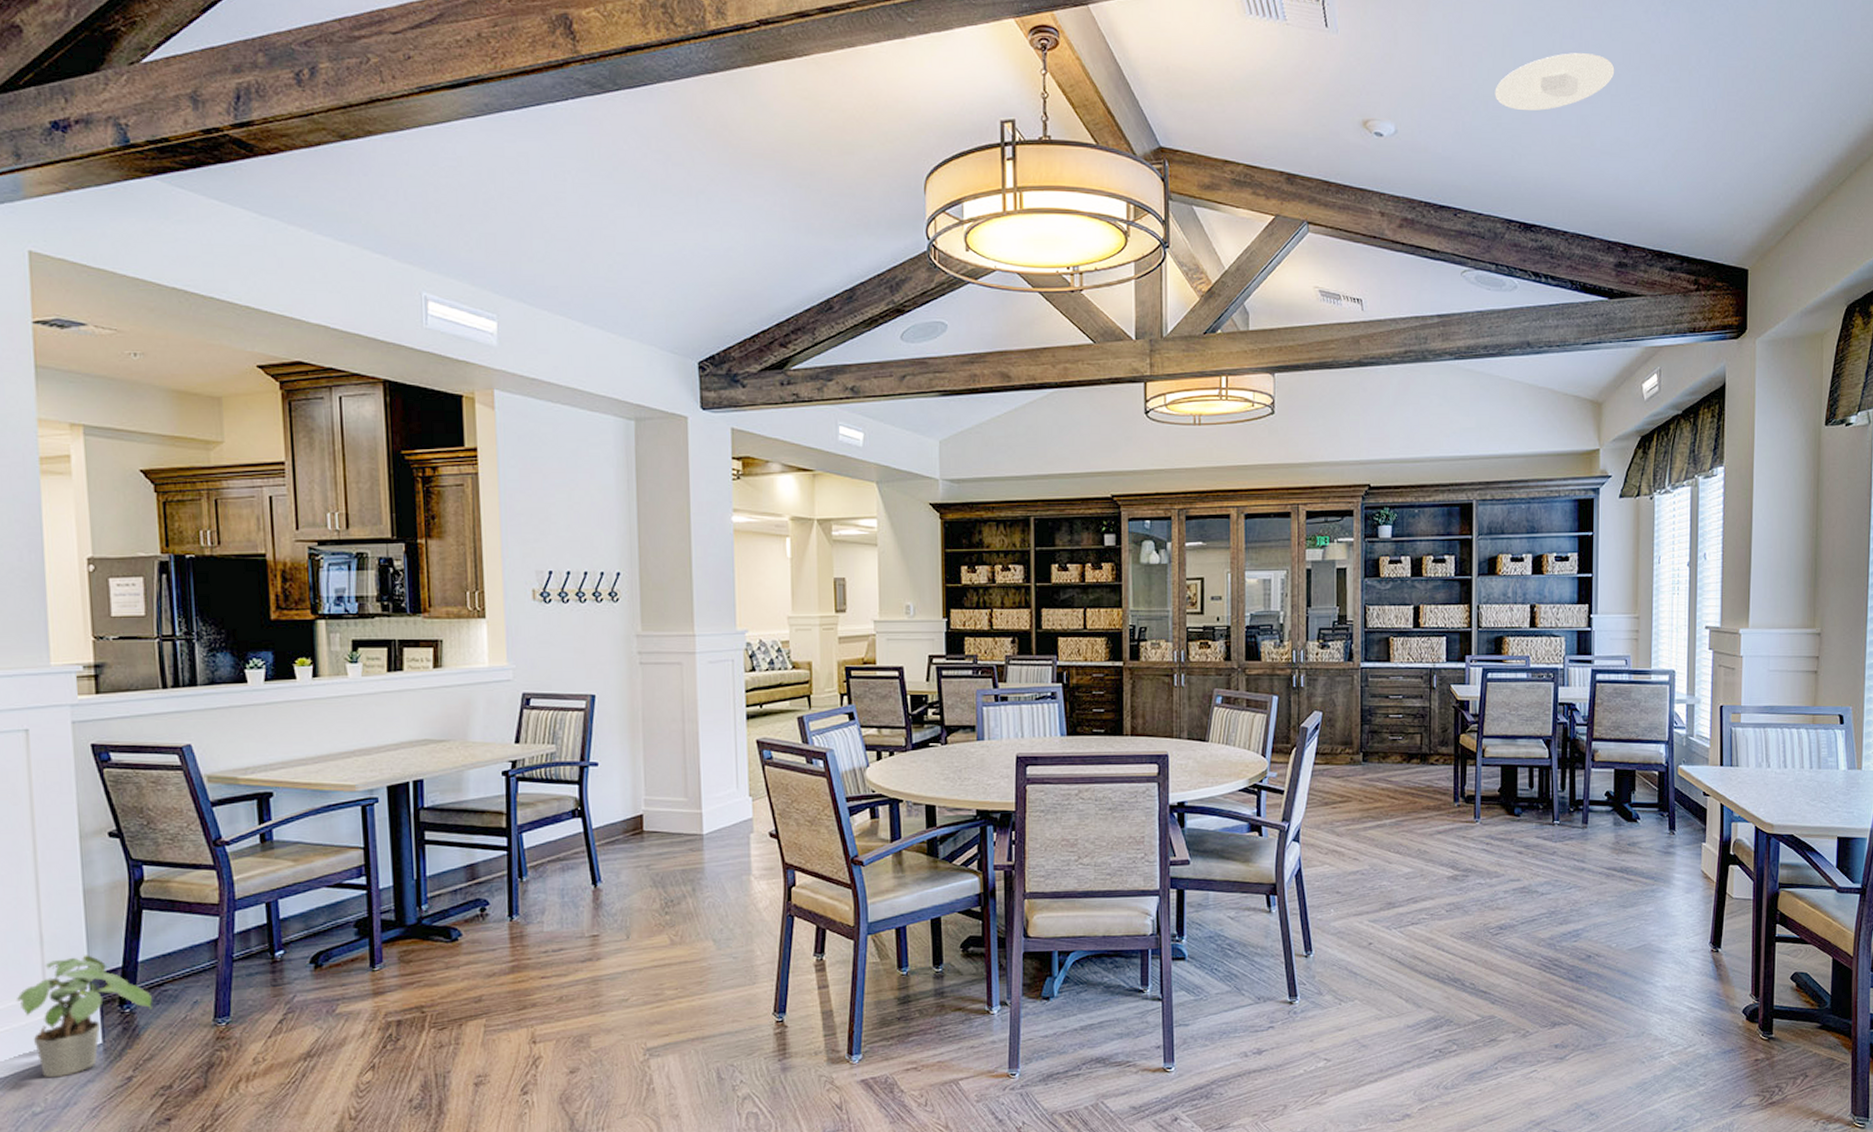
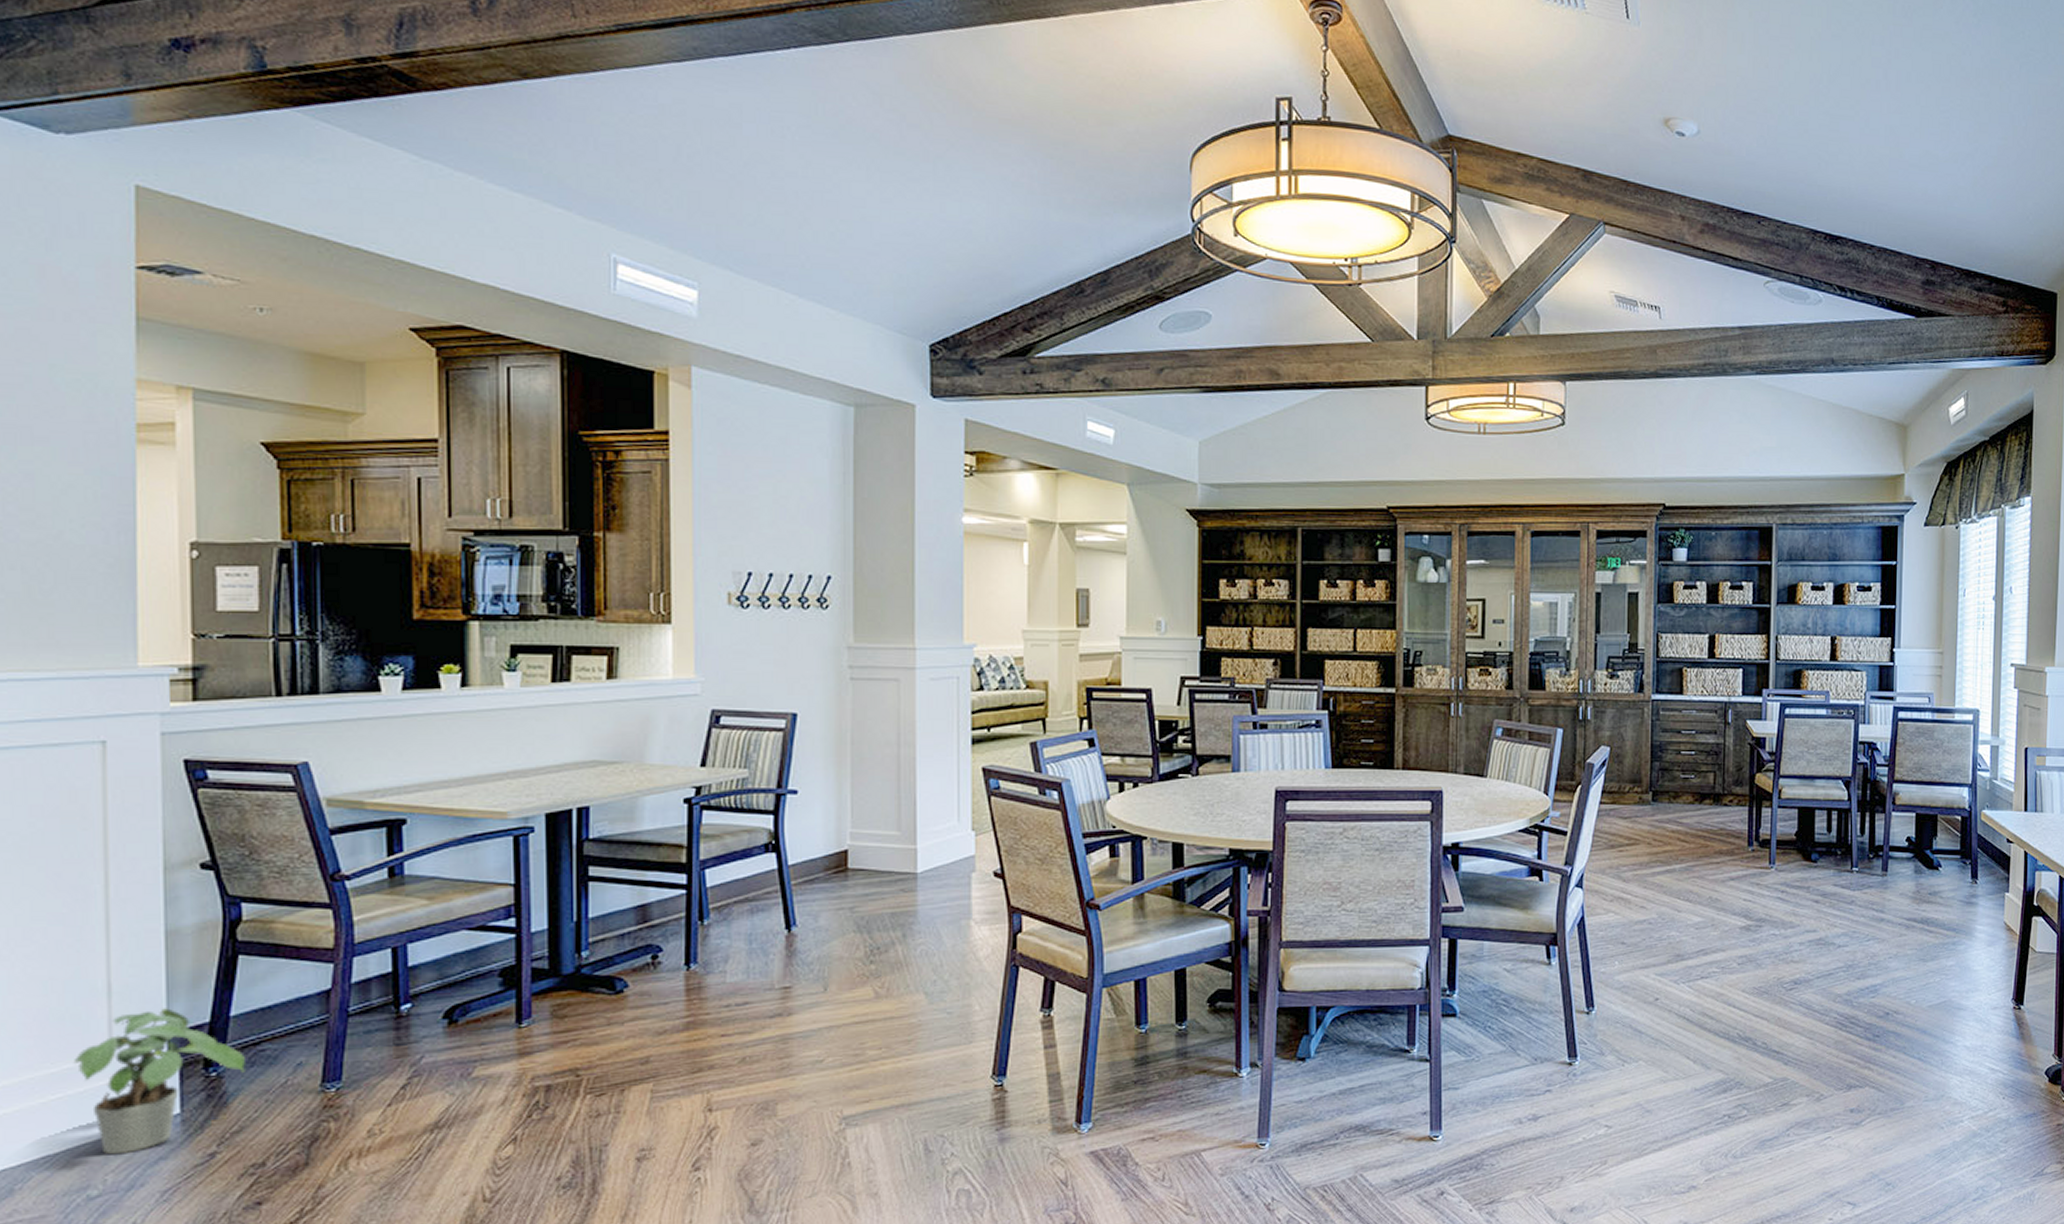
recessed light: present [1495,53,1615,111] -> none [1801,60,1925,118]

